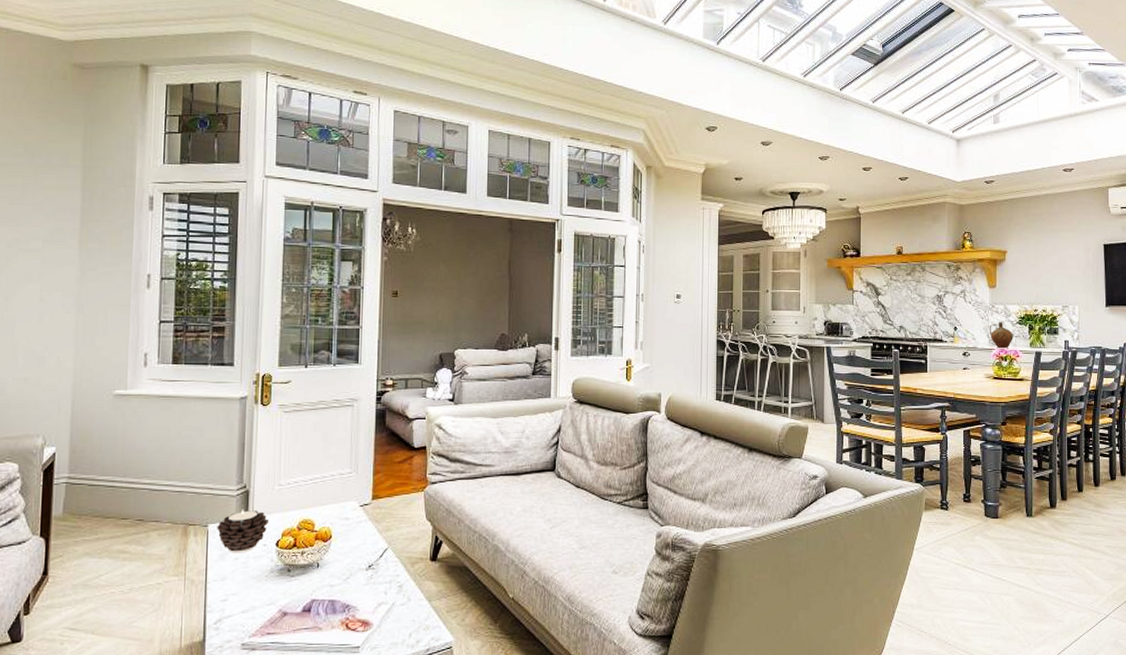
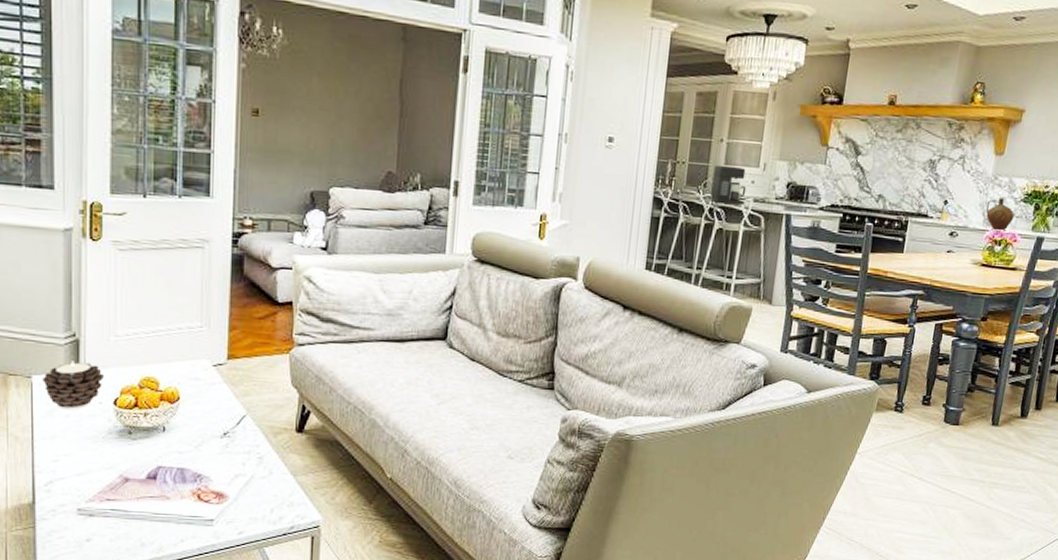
coffee maker: none [763,310,792,342] -> present [710,164,747,206]

